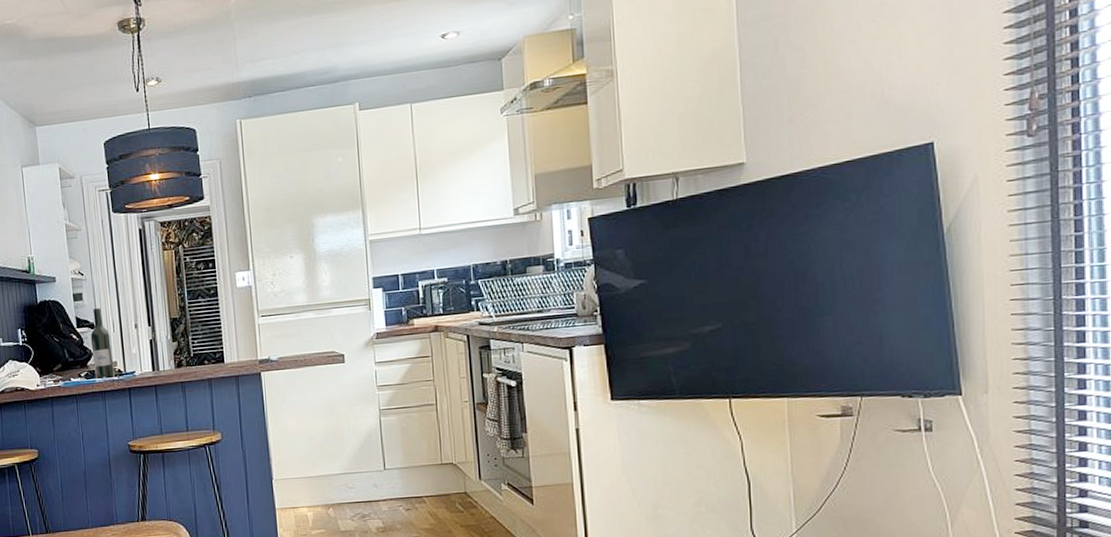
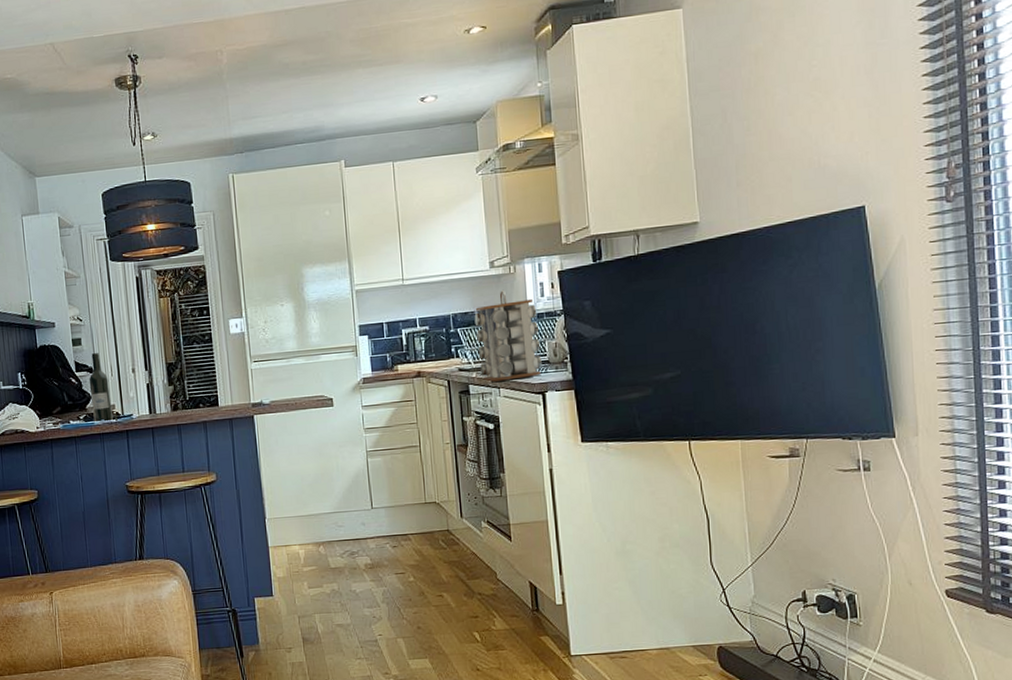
spice rack: none [496,238,569,338] -> present [474,289,542,383]

